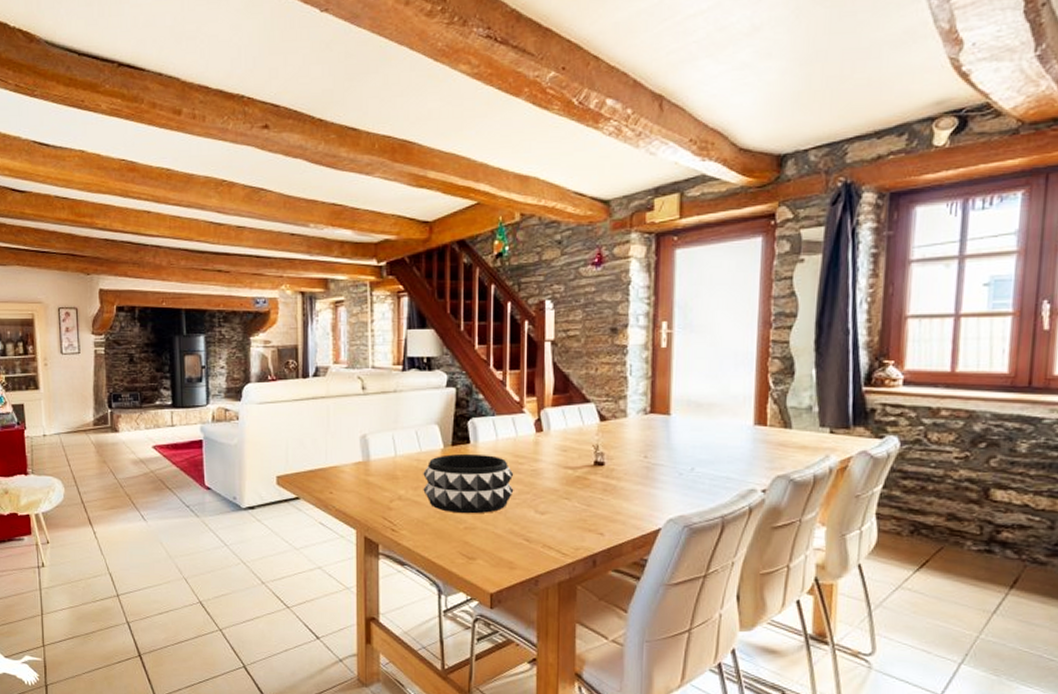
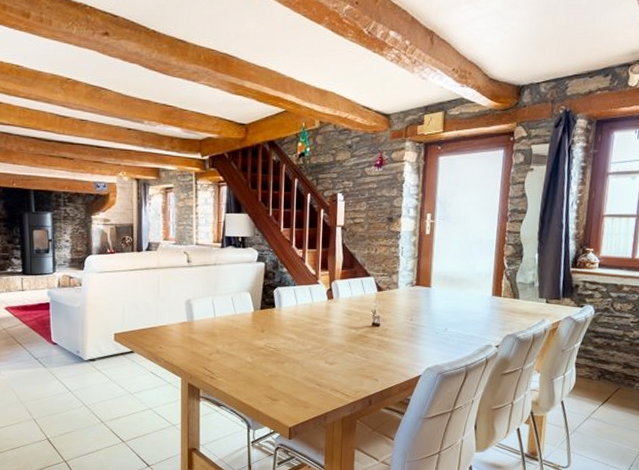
decorative bowl: present [423,453,514,514] -> none [237,316,310,365]

